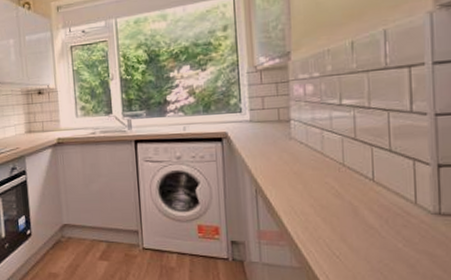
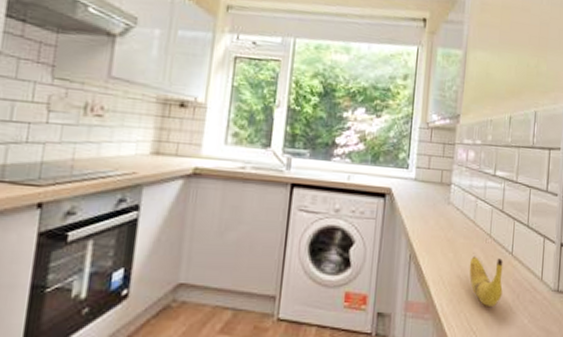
banana: none [322,185,367,232] -> present [469,256,503,306]

